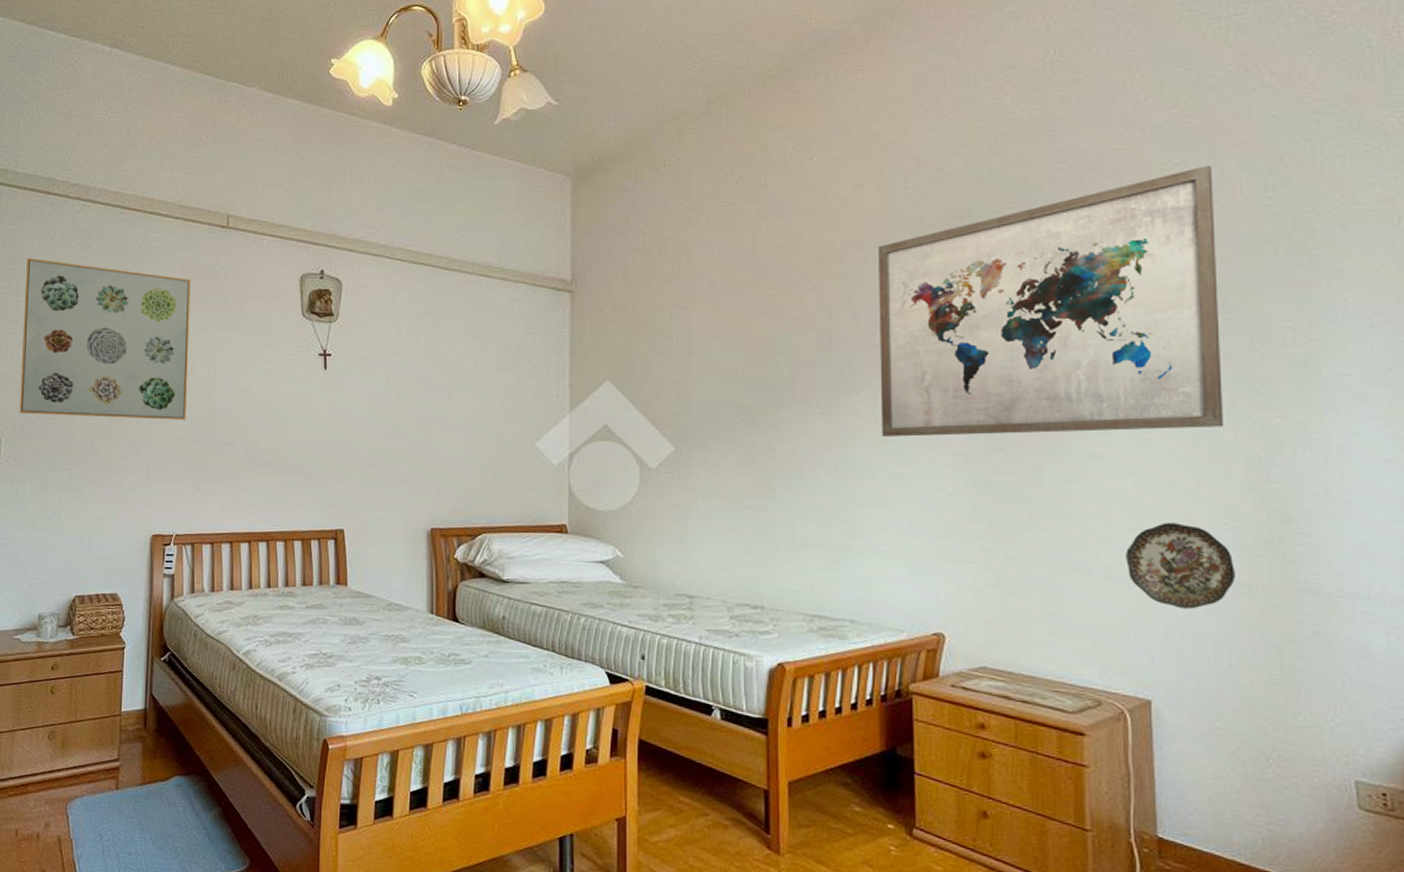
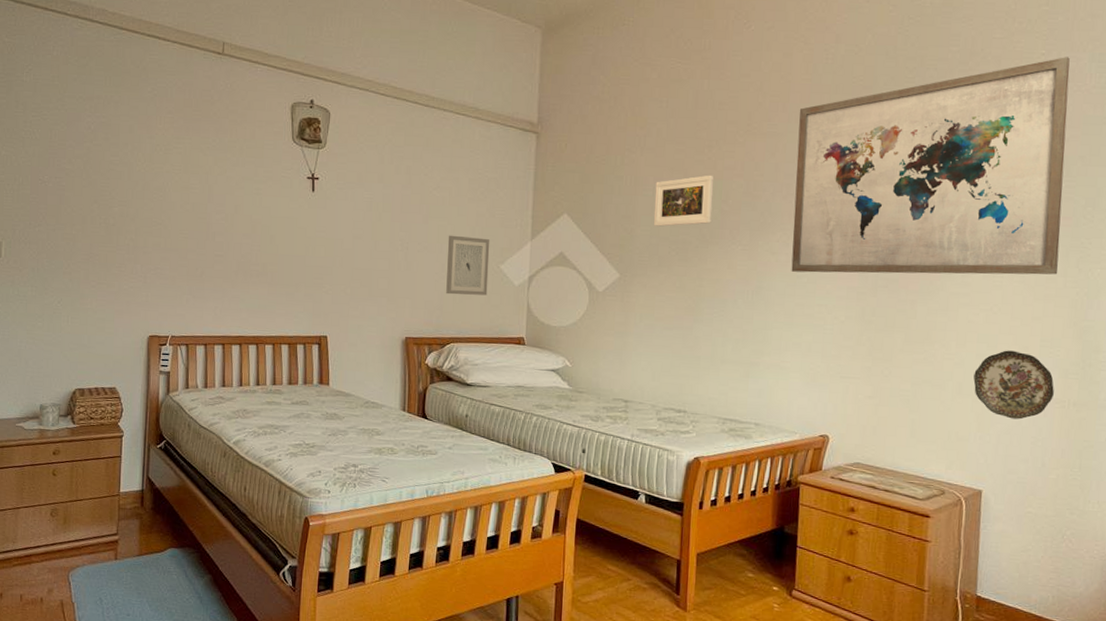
wall art: present [20,258,191,420] -> none [20,71,187,232]
wall art: none [475,410,523,478] -> present [446,235,490,296]
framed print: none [711,328,781,390] -> present [653,175,714,227]

